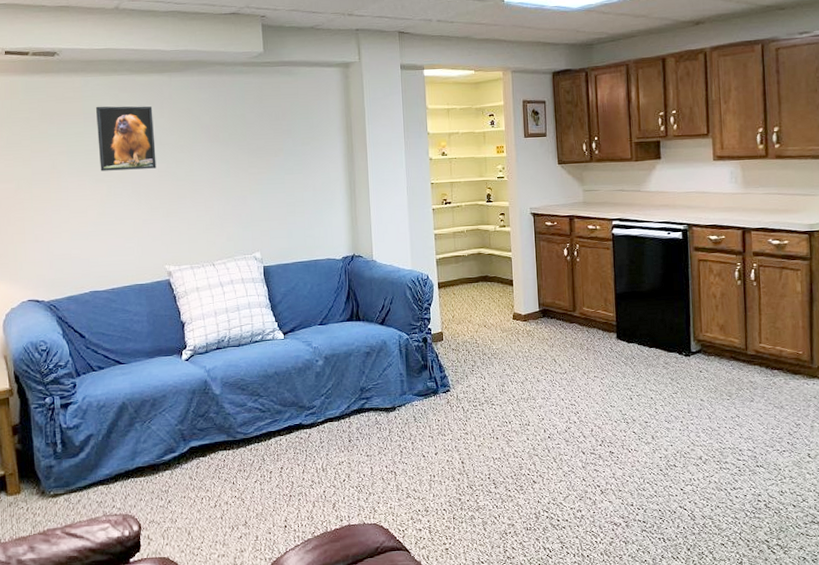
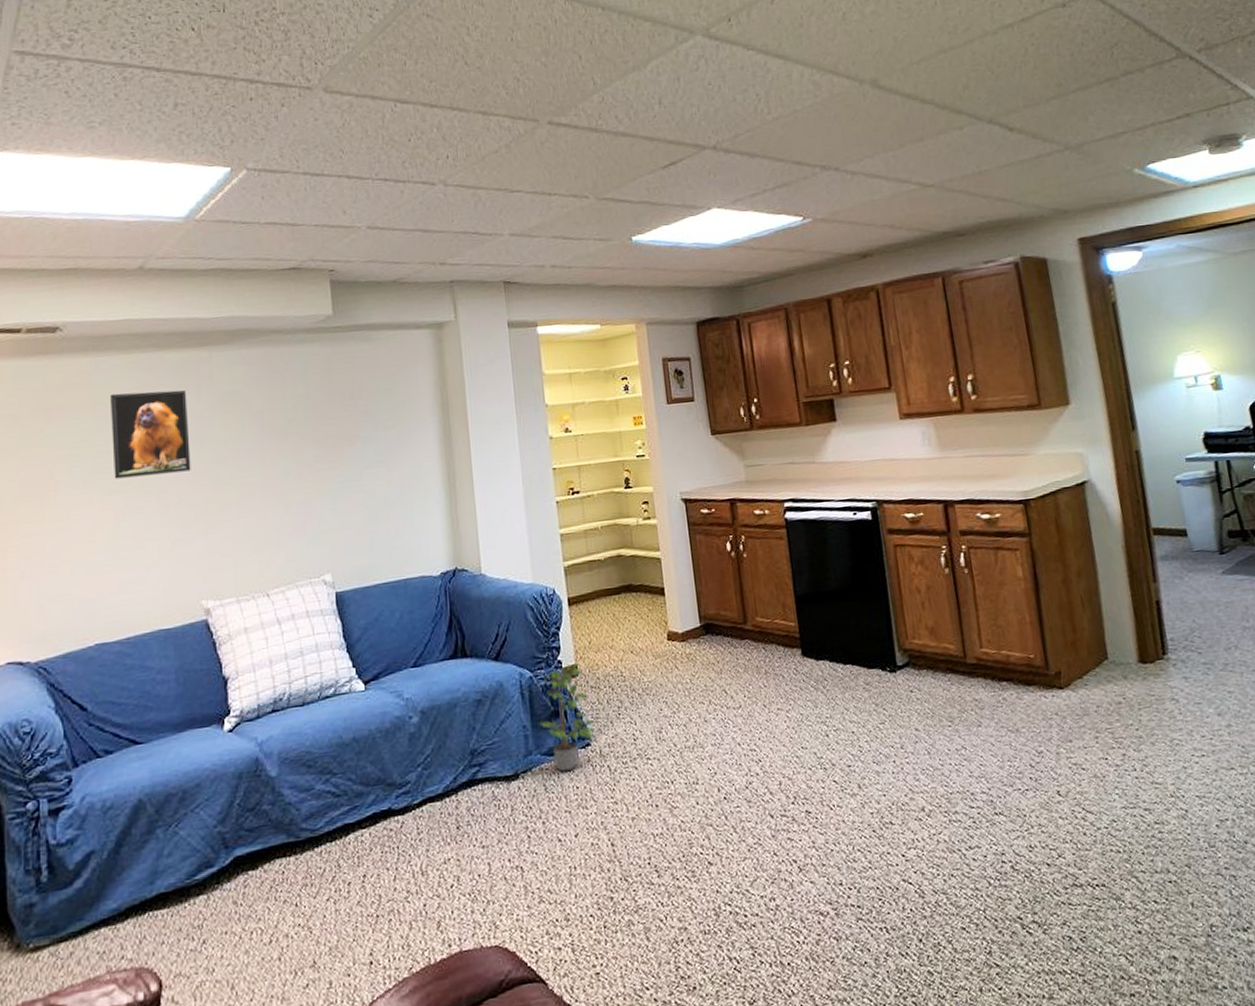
potted plant: none [412,331,455,408] -> present [539,662,597,771]

